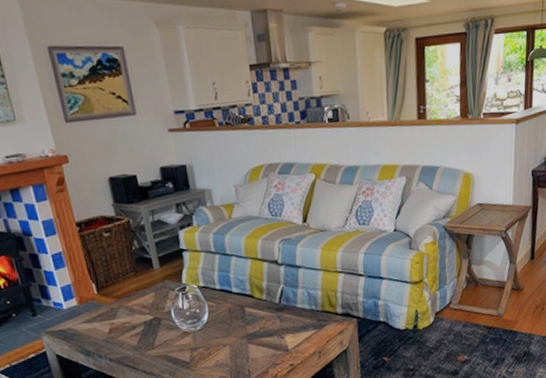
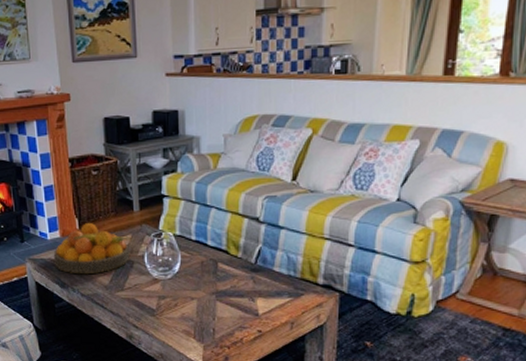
fruit bowl: none [72,286,156,340] -> present [53,223,130,275]

